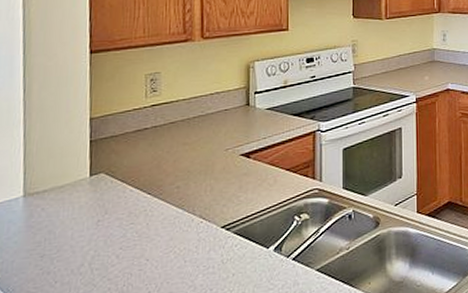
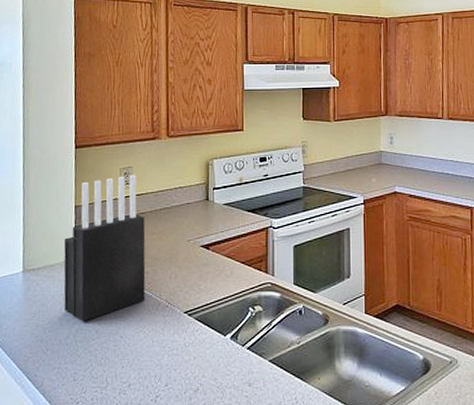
knife block: none [76,80,176,247] -> present [63,174,146,322]

